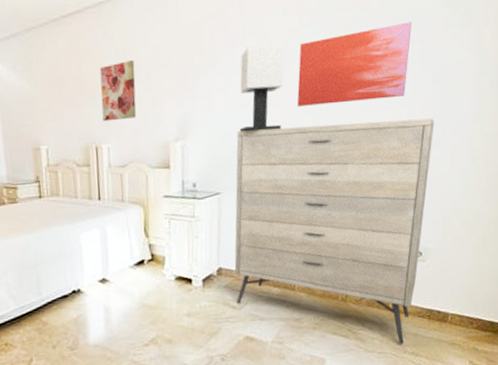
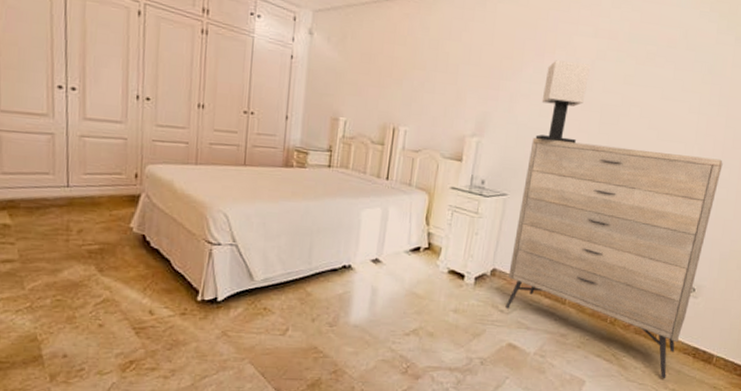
wall art: present [100,61,137,122] -> none [405,51,445,107]
wall art: present [297,22,412,106] -> none [594,65,713,134]

